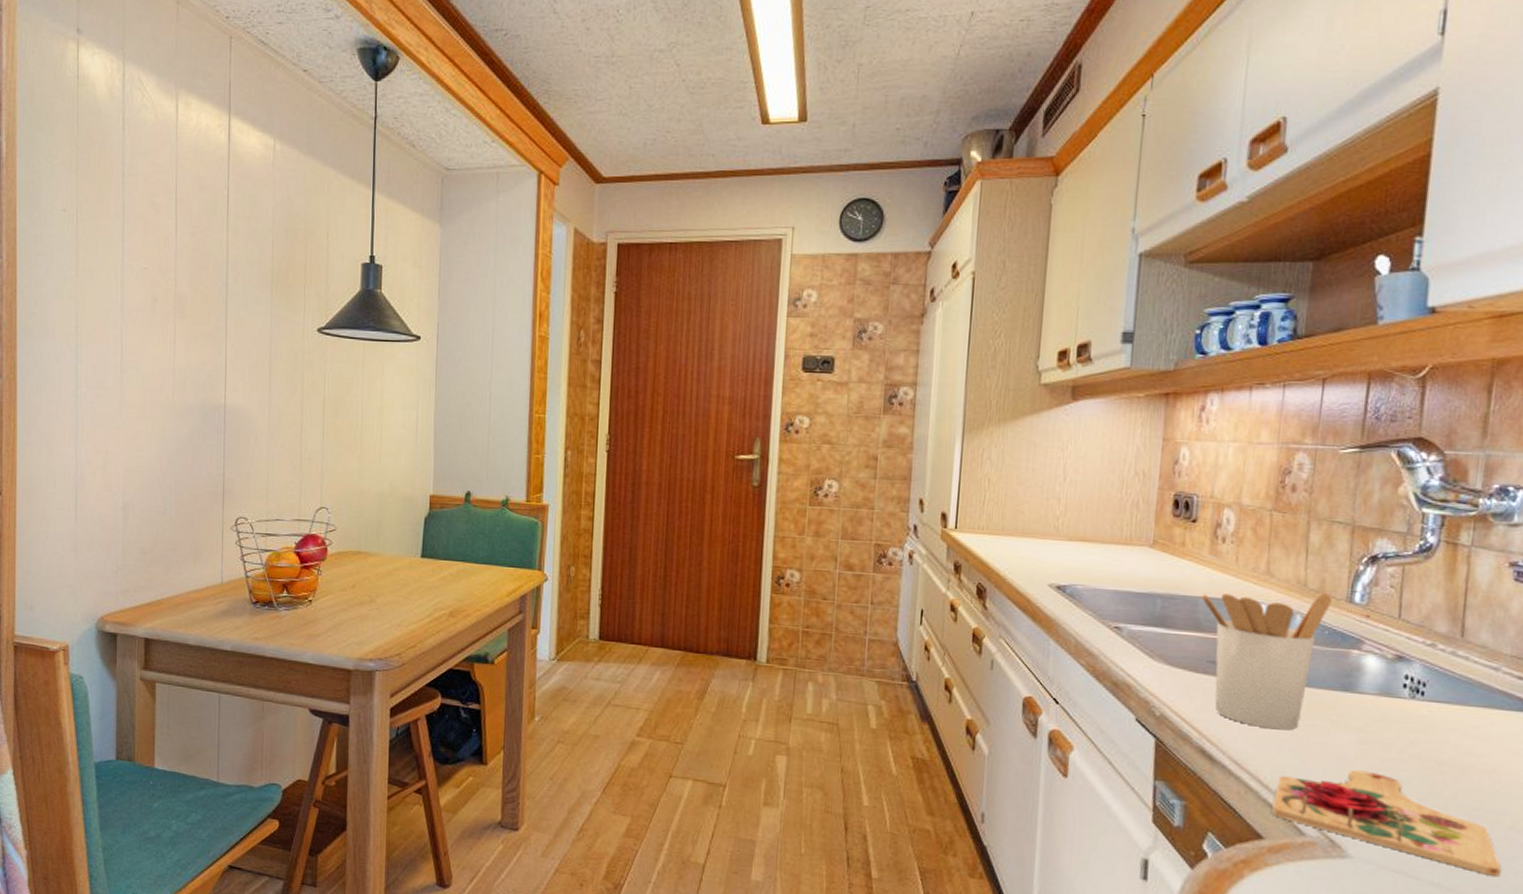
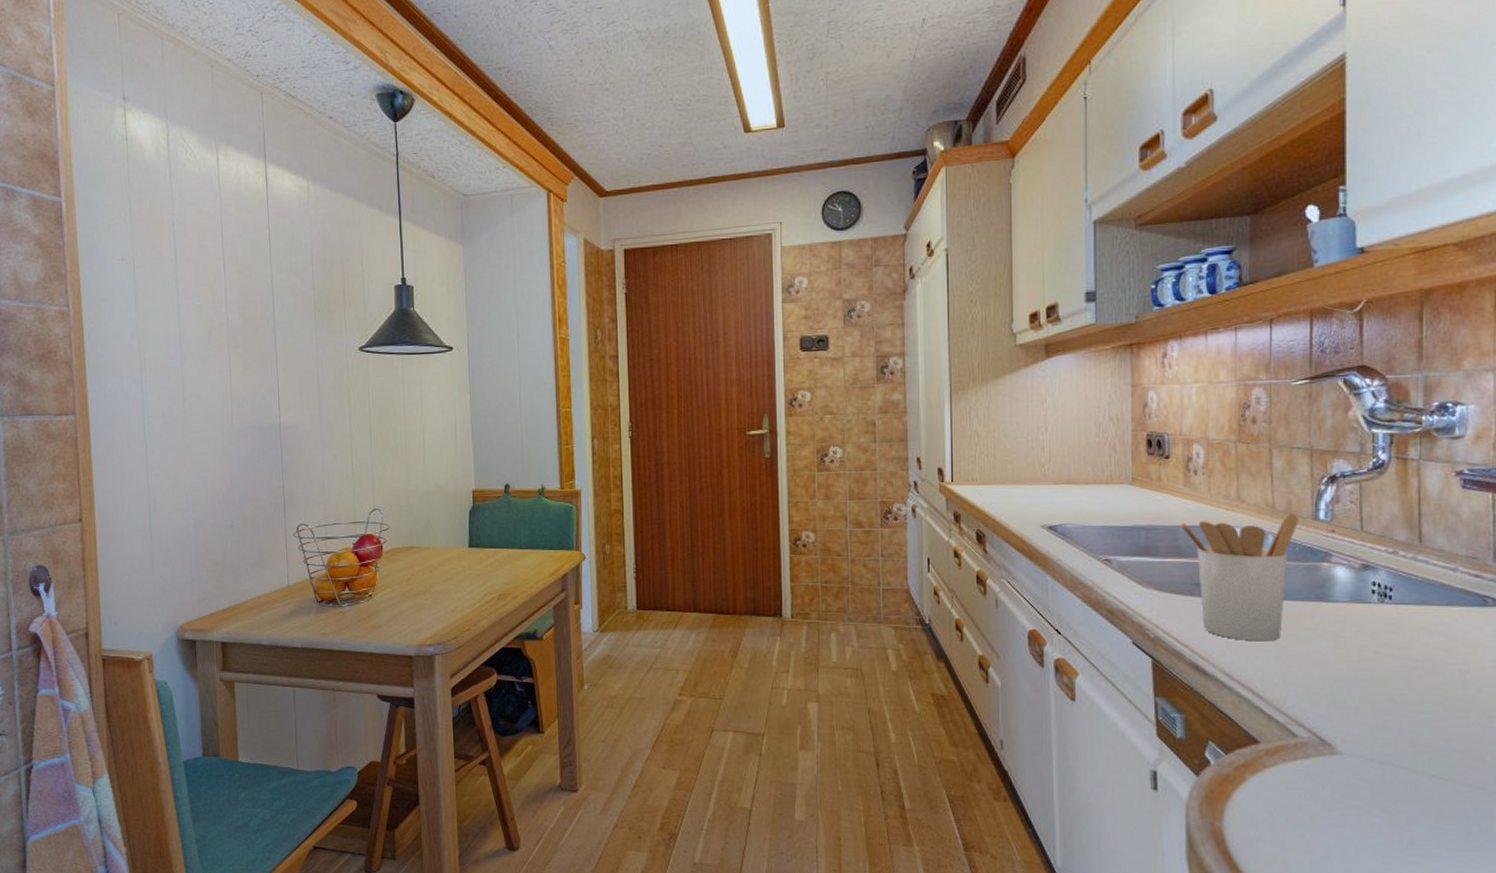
cutting board: present [1272,770,1501,876] -> none [1265,673,1479,760]

